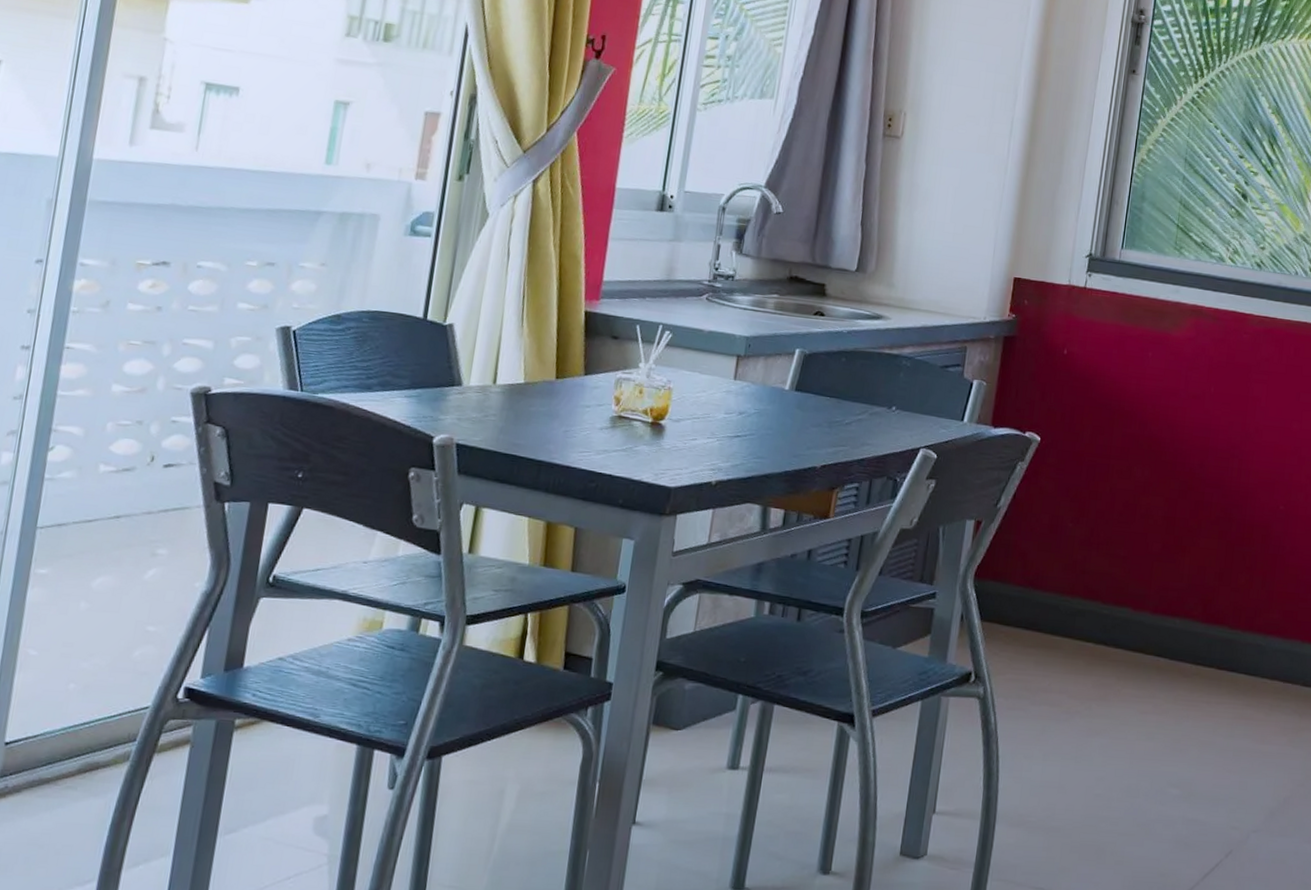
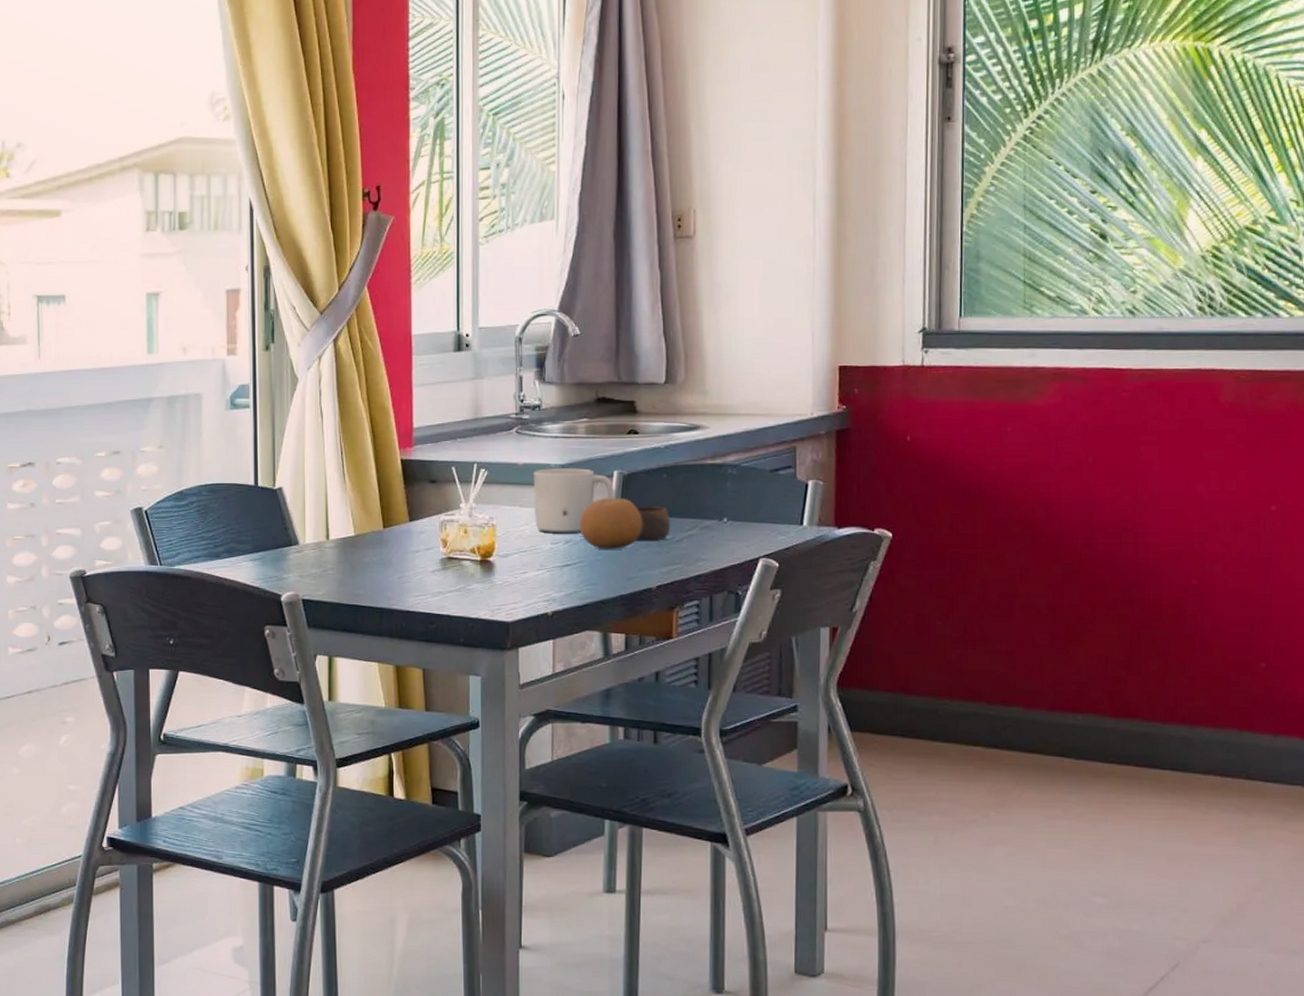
mug: none [712,338,794,406] -> present [533,468,615,534]
fruit: none [755,373,817,426] -> present [579,497,643,549]
cup: none [808,386,843,421] -> present [635,505,671,541]

